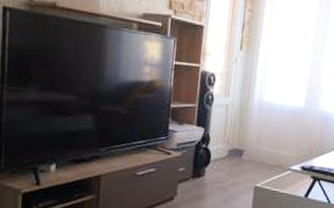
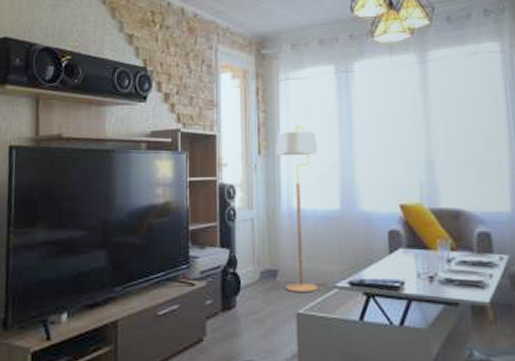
floor lamp: none [247,28,294,171] -> present [276,125,319,293]

